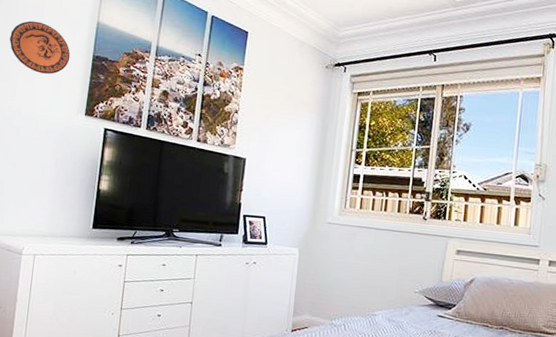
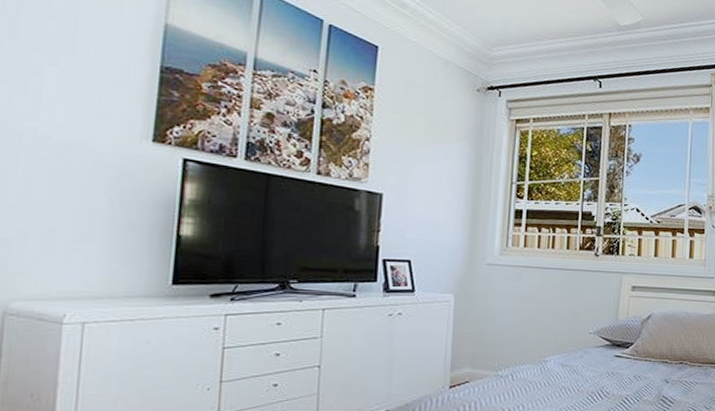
decorative plate: present [9,20,71,74] -> none [25,16,126,88]

